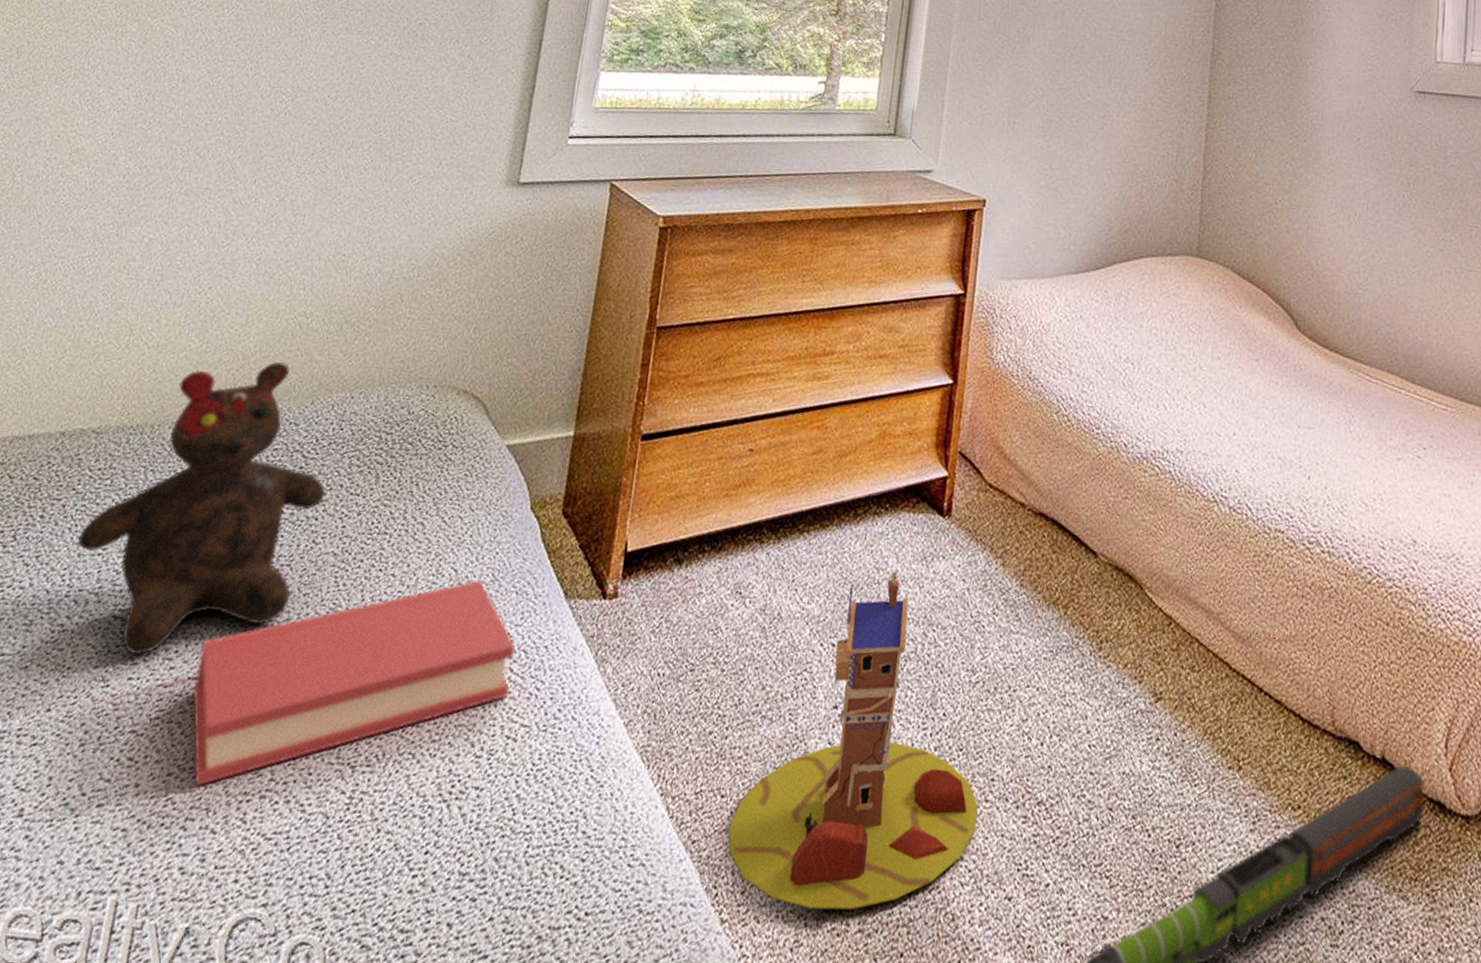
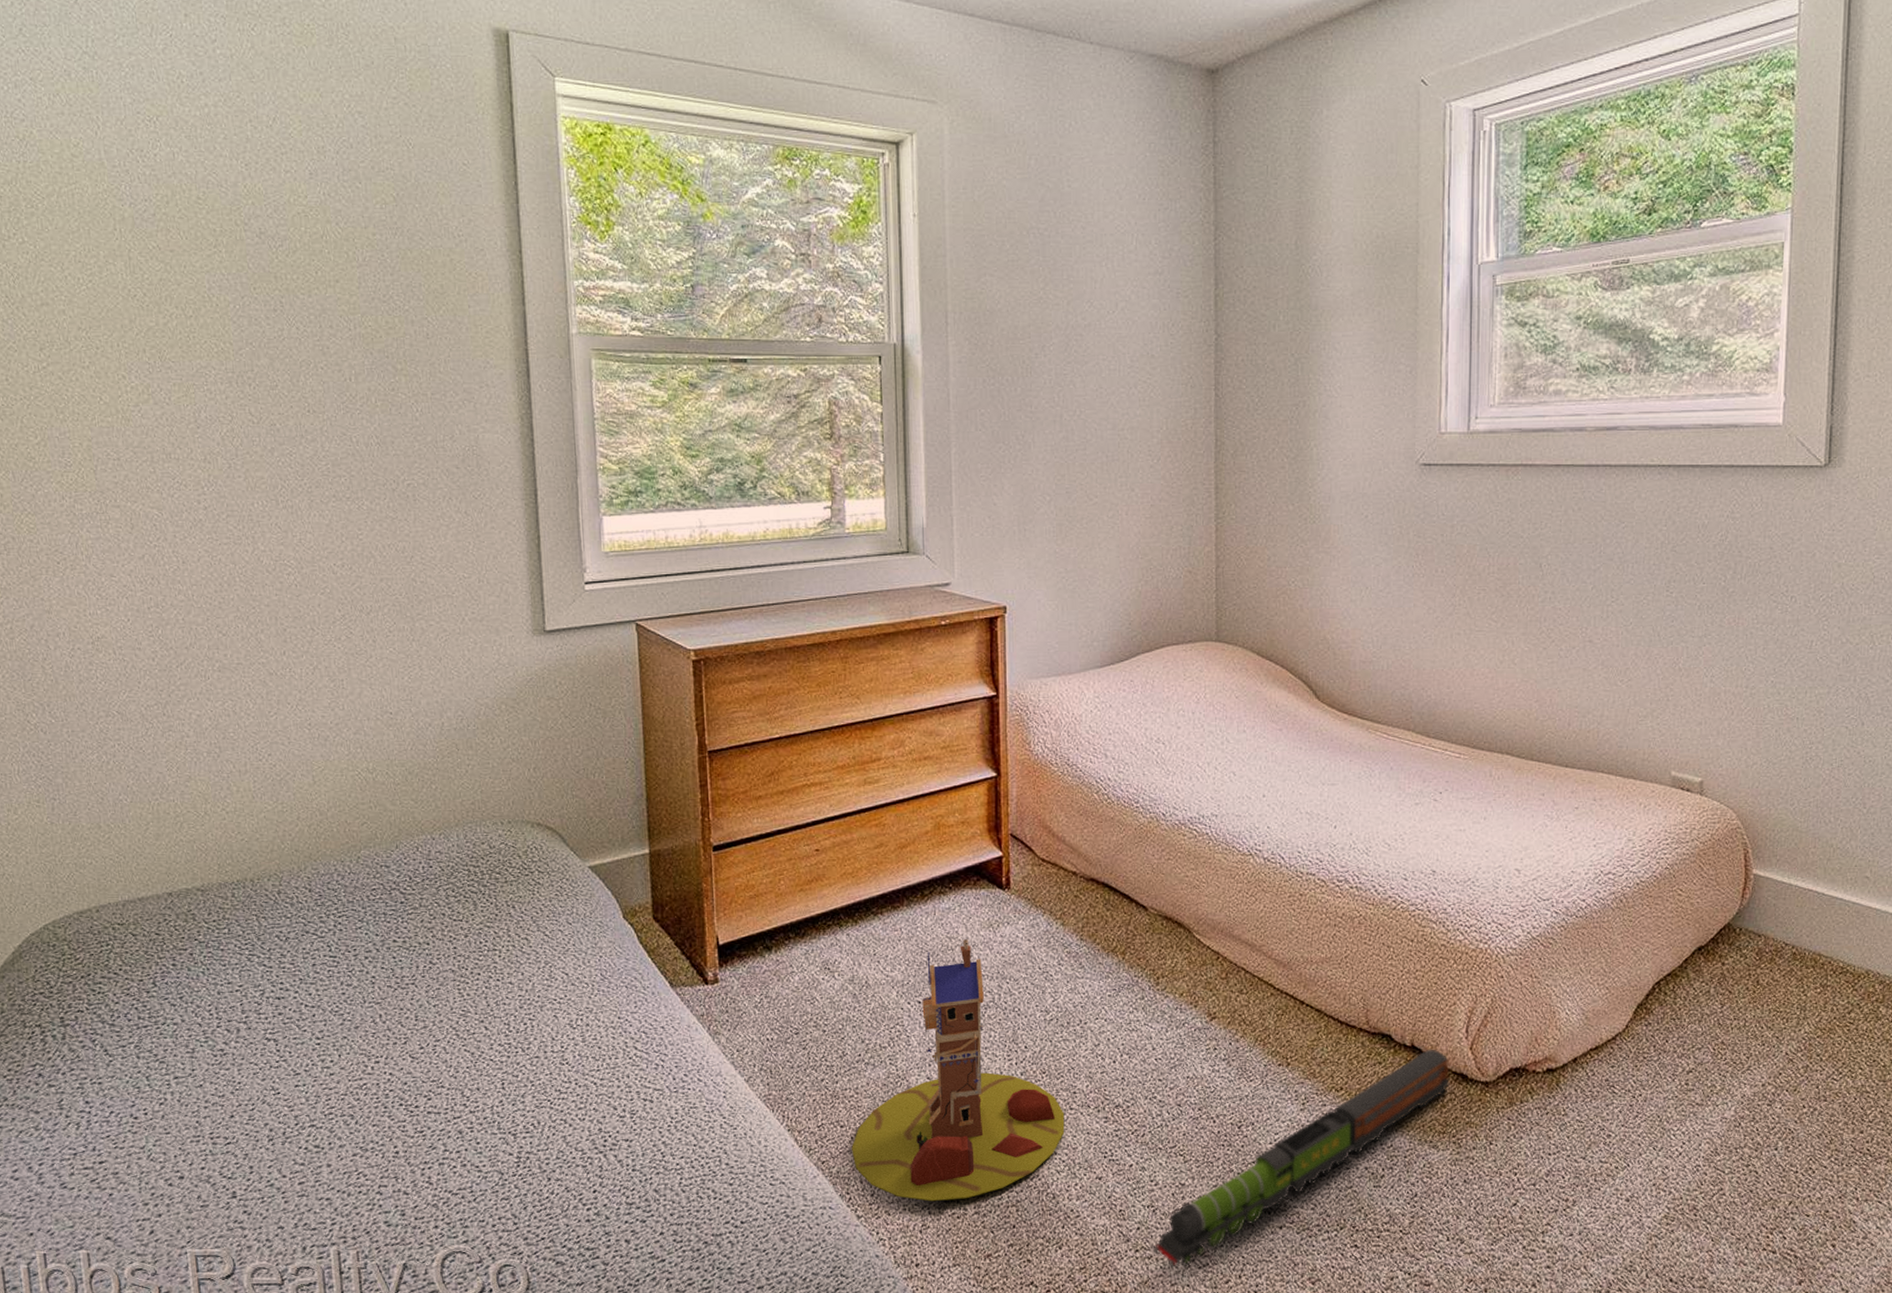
teddy bear: present [77,362,326,655] -> none [213,815,431,1066]
hardback book: present [193,580,516,787] -> none [353,980,638,1162]

